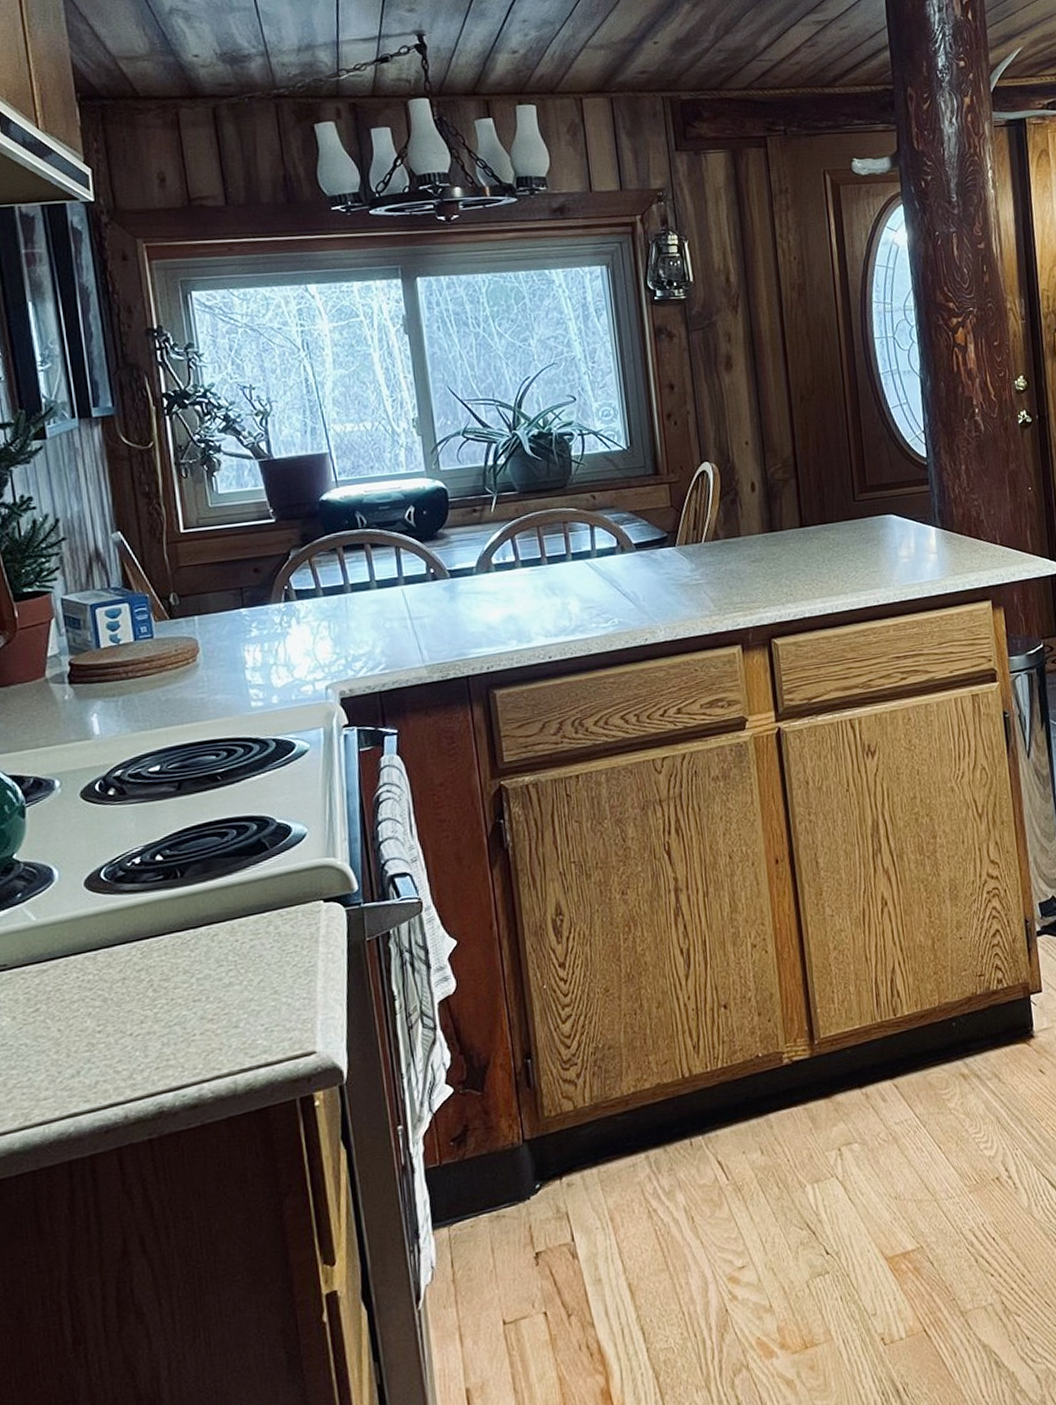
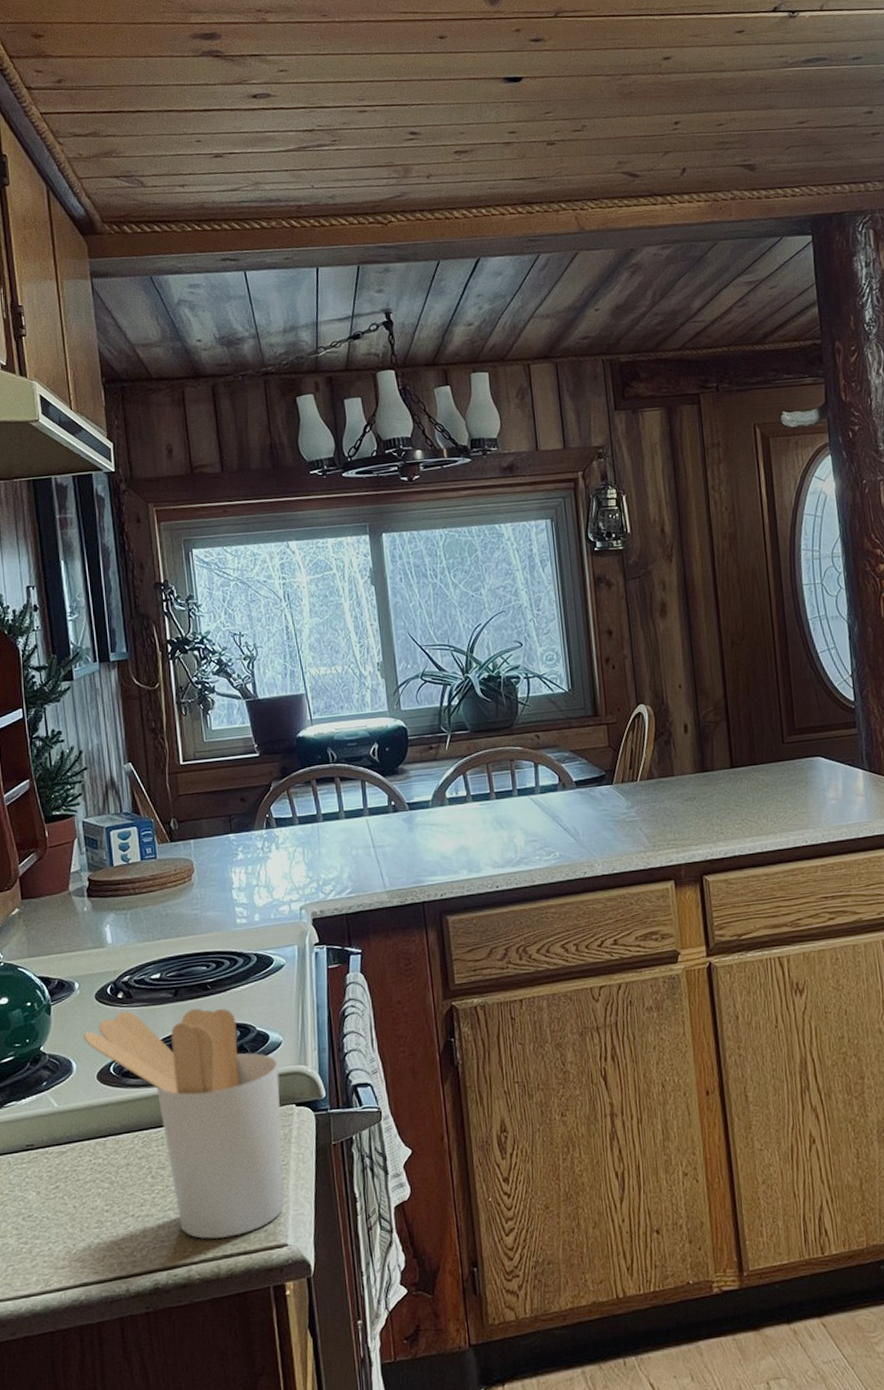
utensil holder: none [66,801,311,1054] -> present [83,1008,284,1239]

